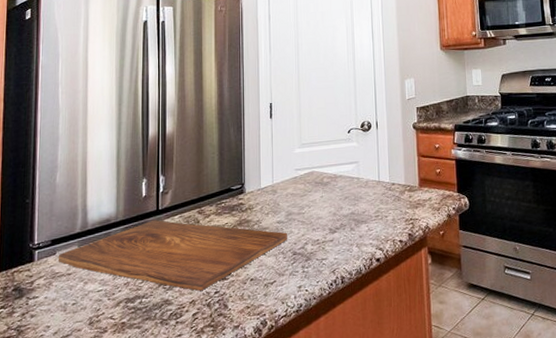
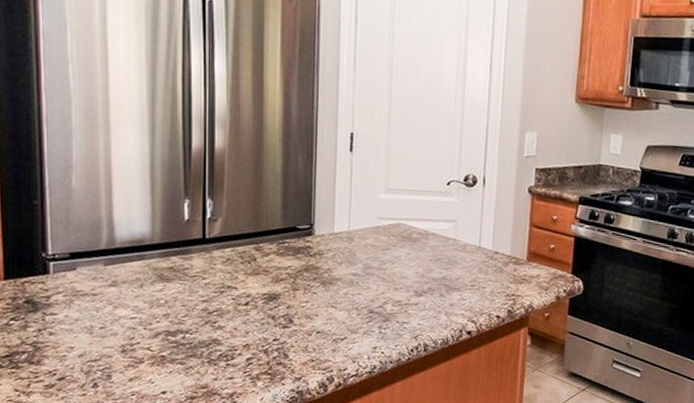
cutting board: present [58,220,287,291] -> none [79,249,363,335]

